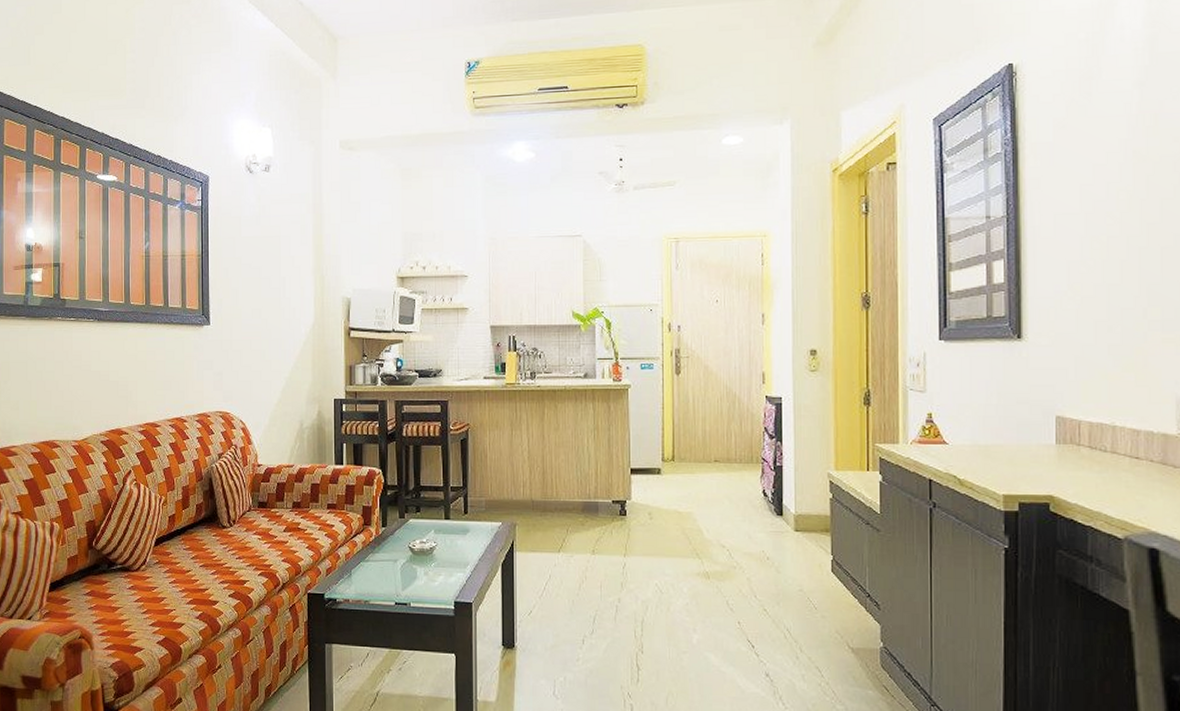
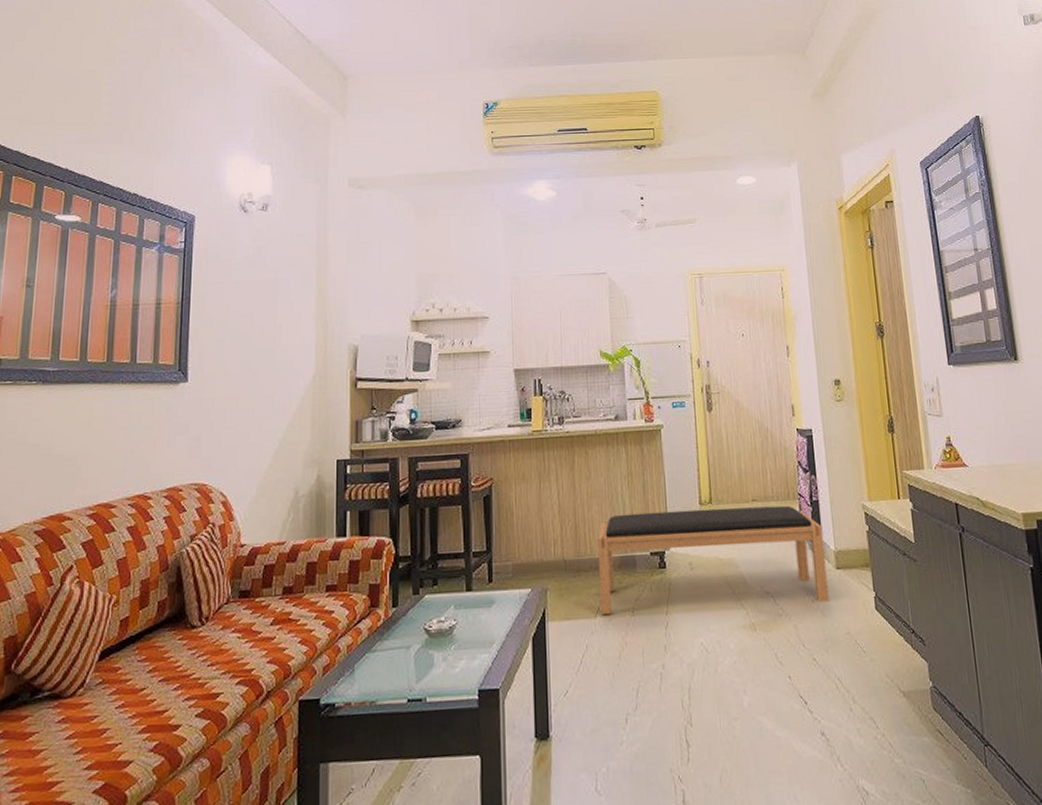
bench: none [562,464,785,560] -> present [596,505,829,616]

